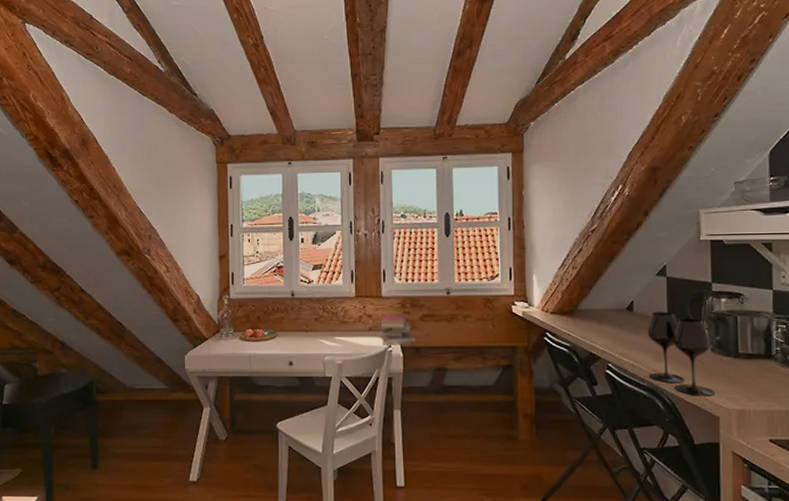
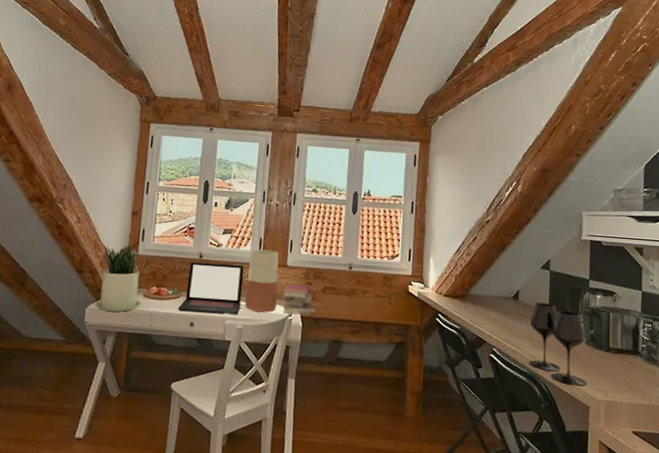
planter: none [193,288,238,357] -> present [95,243,141,312]
laptop: none [276,300,339,351] -> present [178,262,244,315]
vase: none [342,282,374,346] -> present [245,249,279,313]

